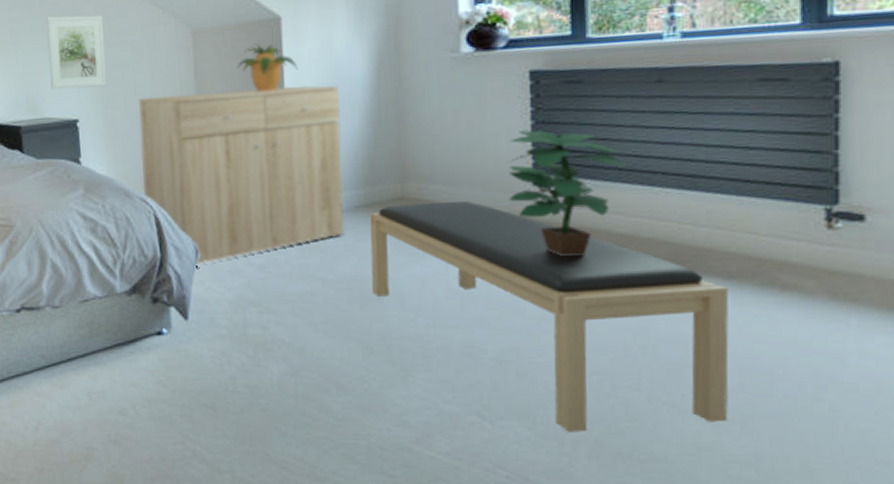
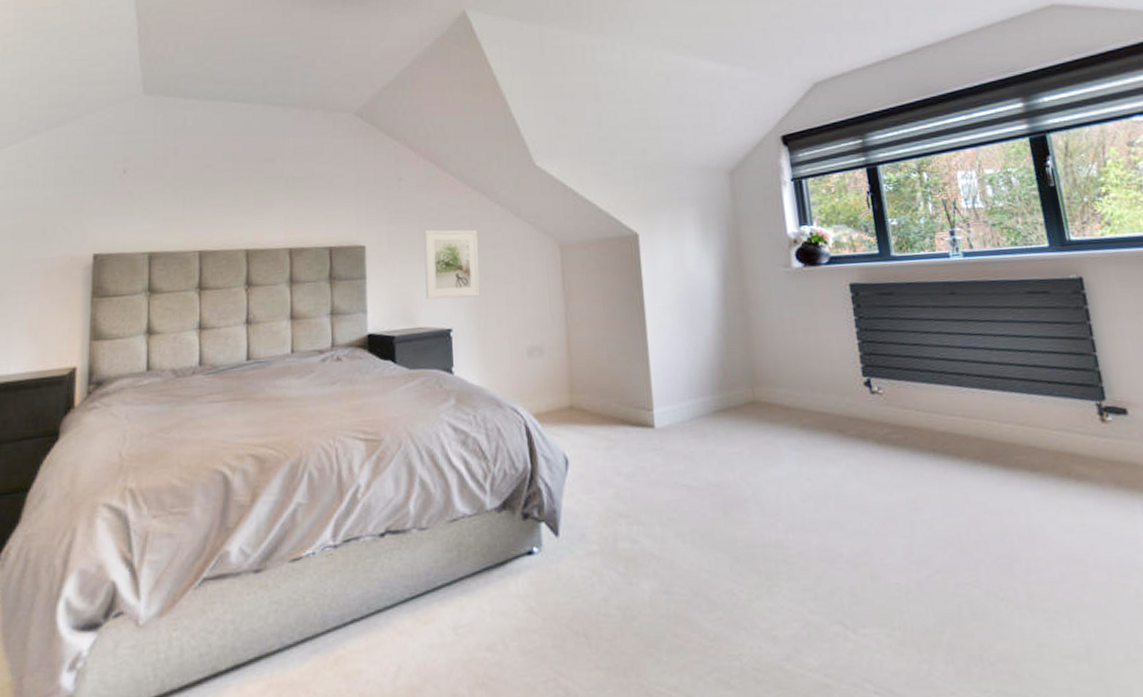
dresser: present [138,84,345,269] -> none [510,295,705,480]
potted plant: present [237,43,299,93] -> none [600,257,656,303]
bench: present [369,201,729,432] -> none [727,403,1057,637]
potted plant: present [506,130,625,257] -> none [839,337,937,456]

